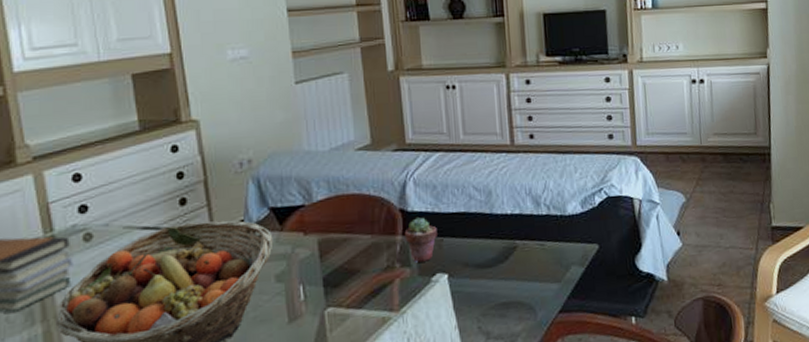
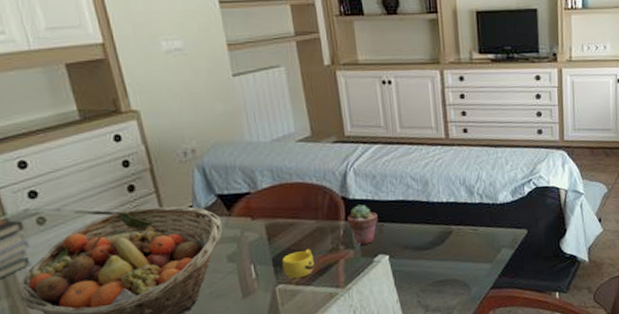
cup: none [332,267,369,301] -> present [281,249,315,279]

